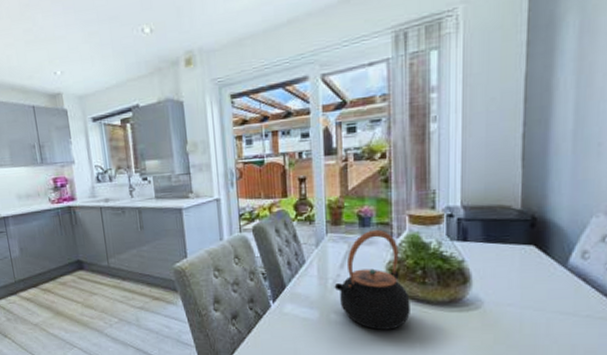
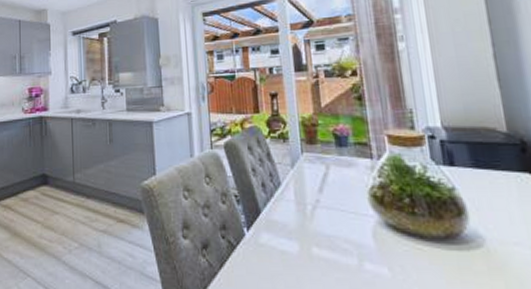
teapot: present [334,229,410,330] -> none [313,150,403,270]

